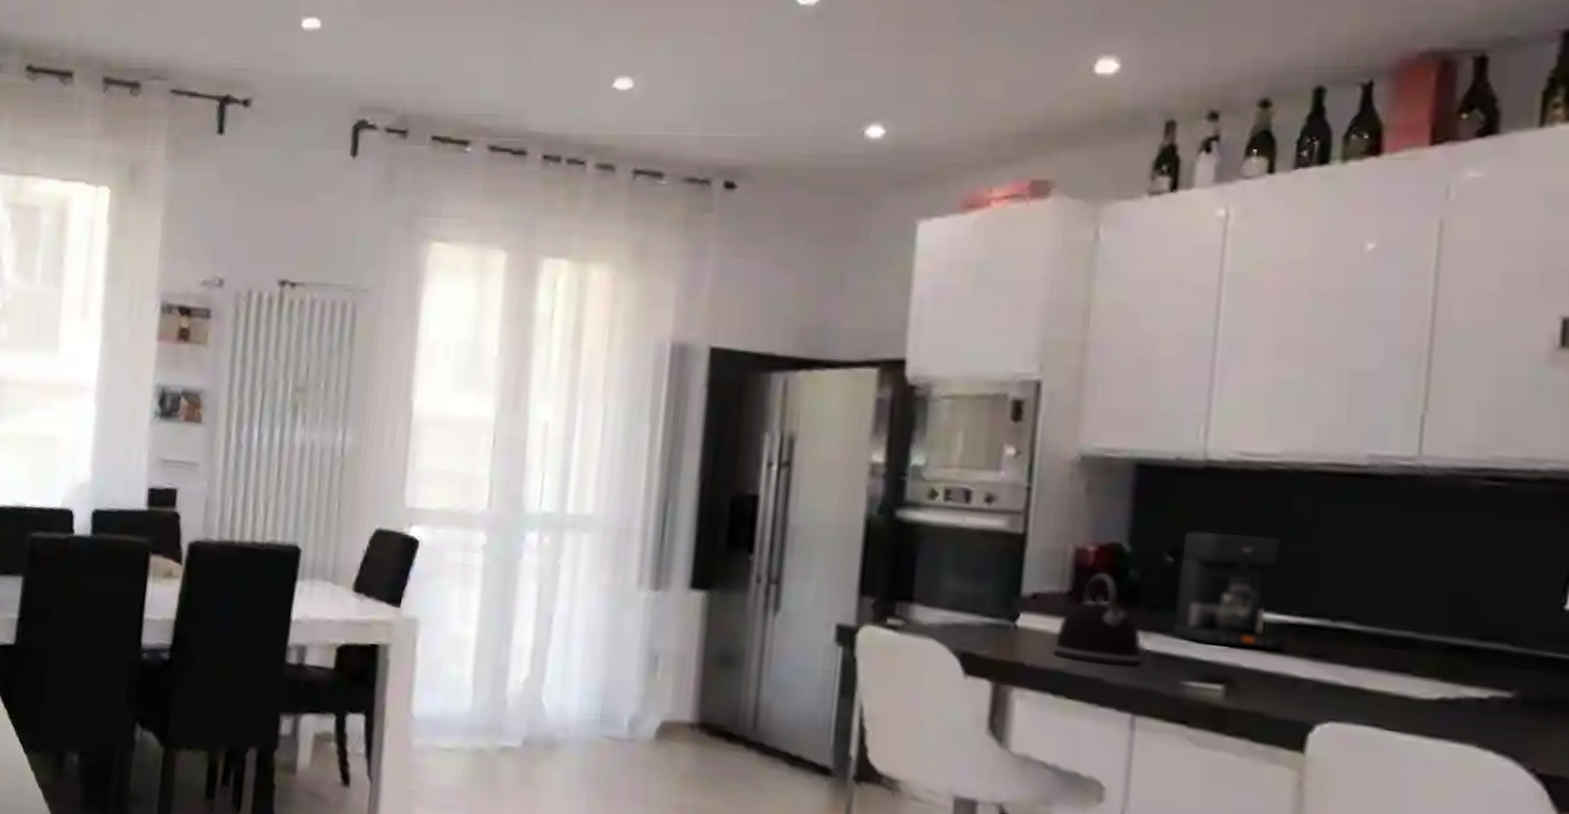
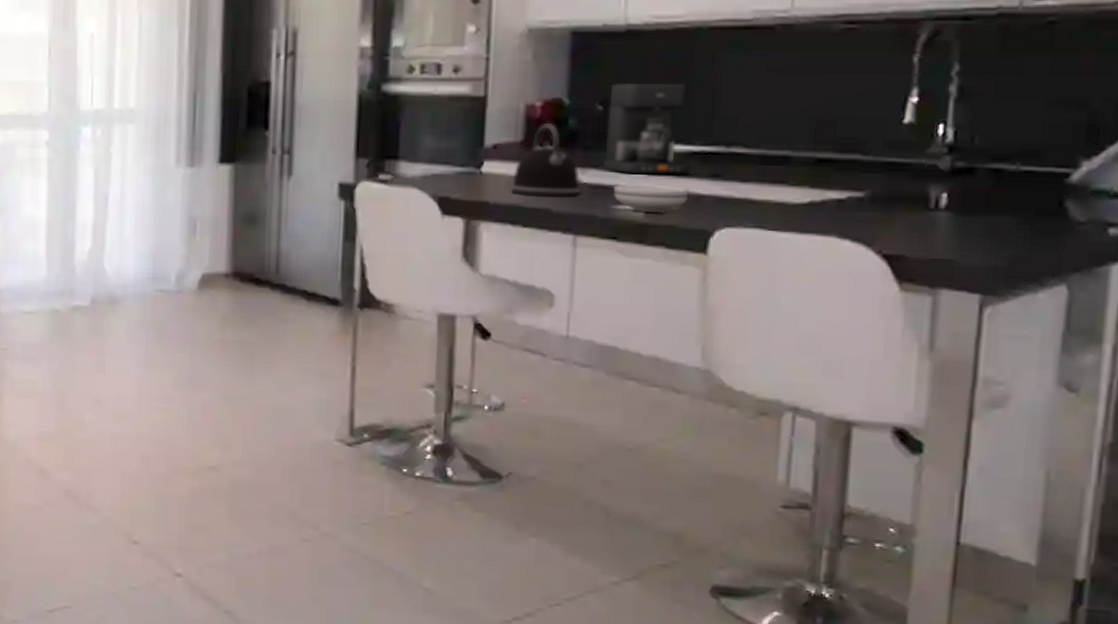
bowl: none [1184,655,1283,697] -> present [614,183,690,214]

